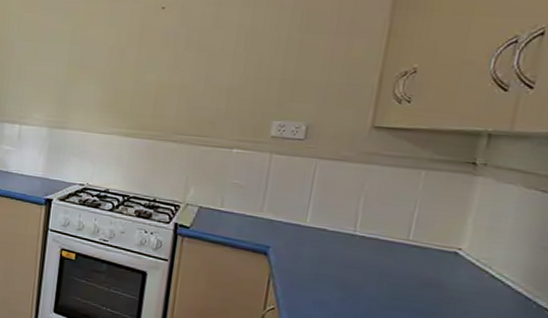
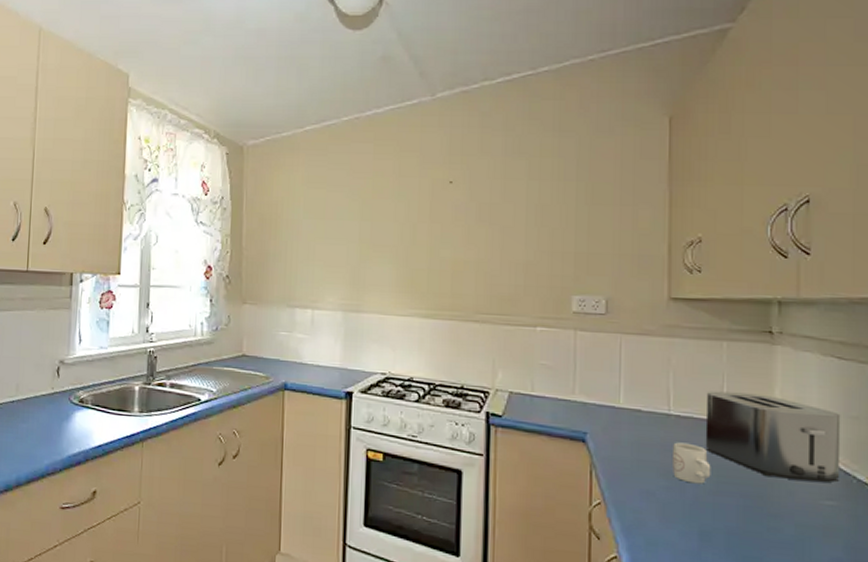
mug: none [349,260,389,299] -> present [671,442,711,484]
toaster: none [385,215,533,307] -> present [705,391,841,483]

